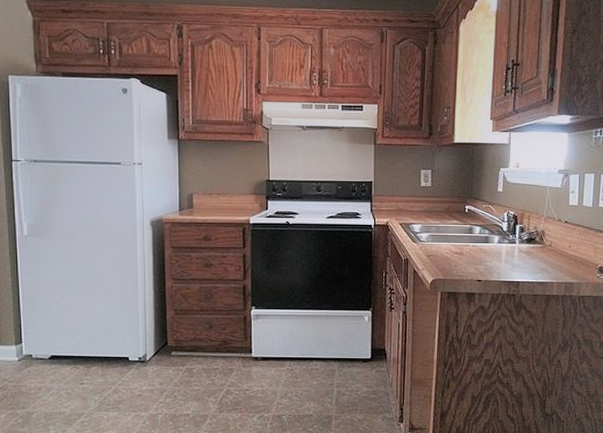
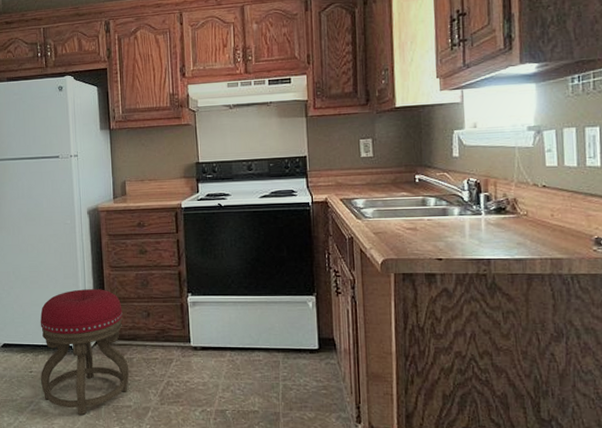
stool: none [93,301,189,424] -> present [40,289,130,415]

